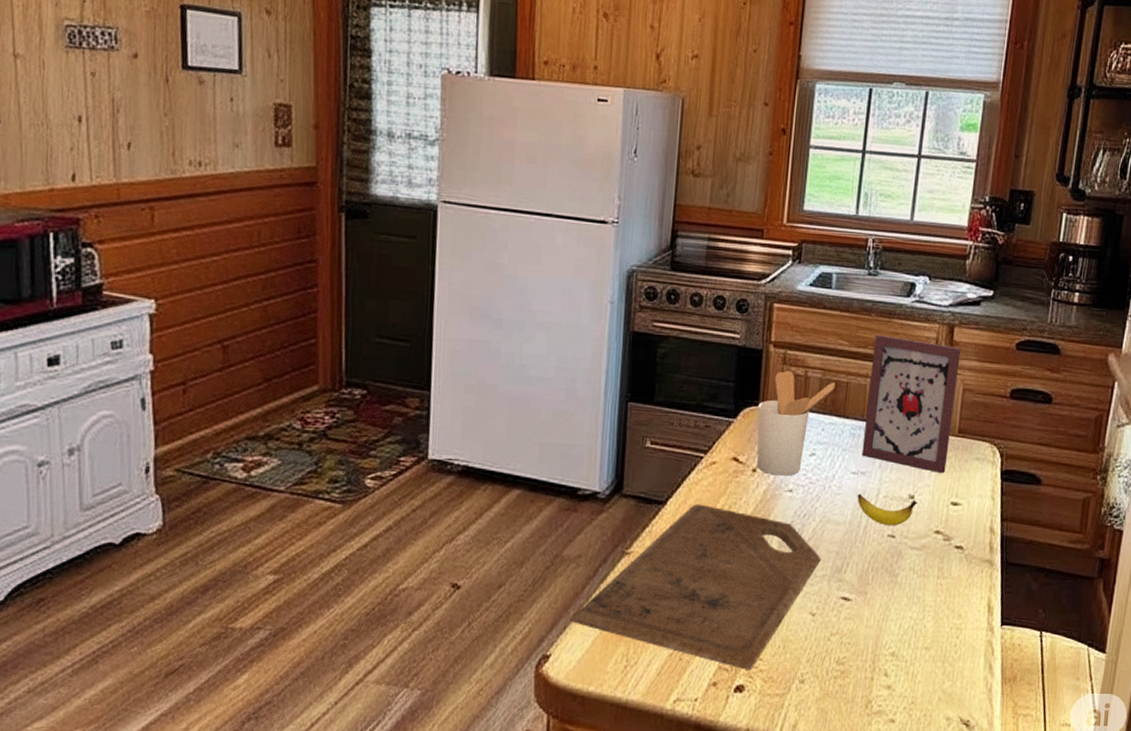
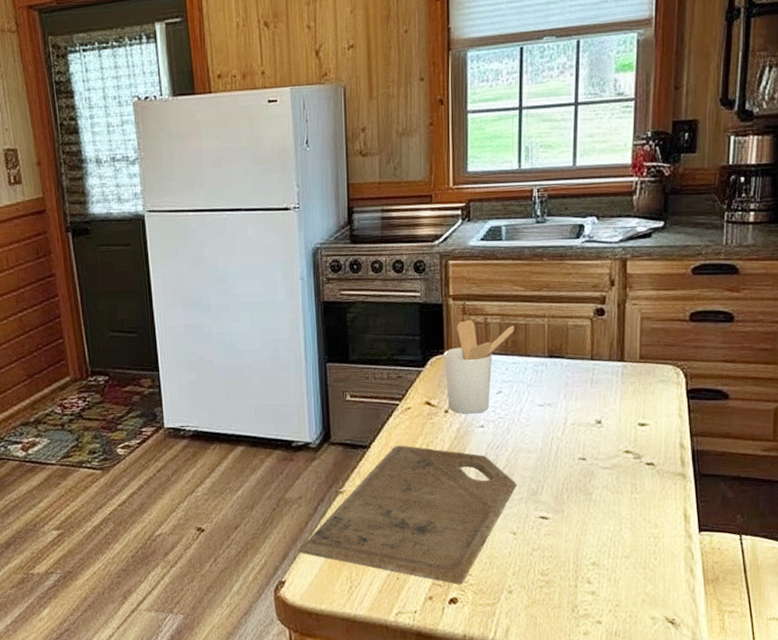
banana: present [857,493,918,526] -> none [545,423,605,450]
picture frame: present [861,334,961,474] -> none [546,276,635,398]

